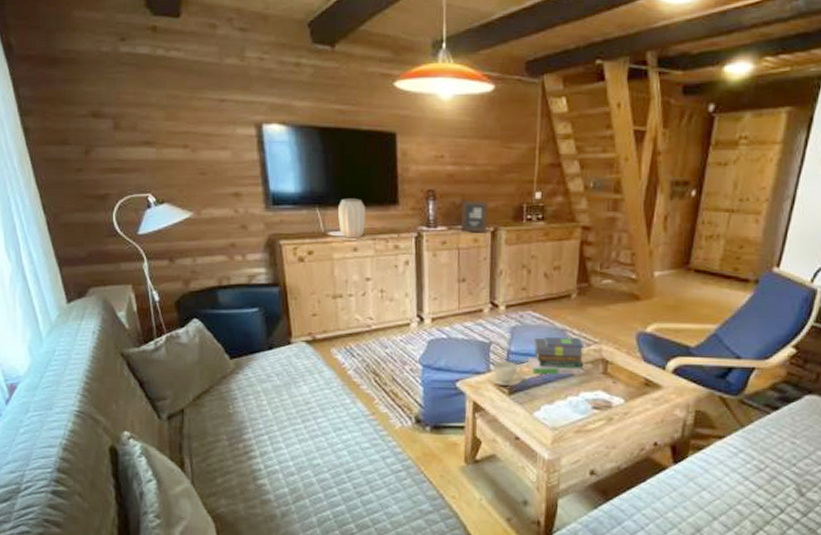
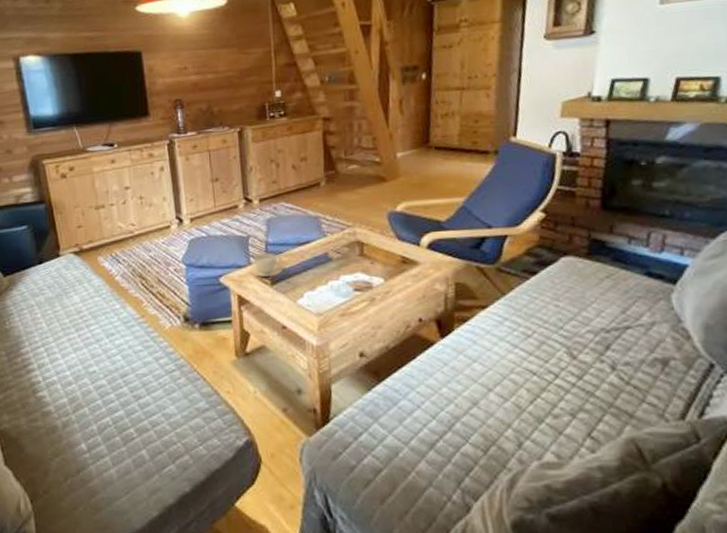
vase: present [337,198,366,240] -> none [93,114,121,153]
picture frame: present [460,200,487,233] -> none [207,104,234,136]
books: present [527,337,584,375] -> none [285,224,341,264]

